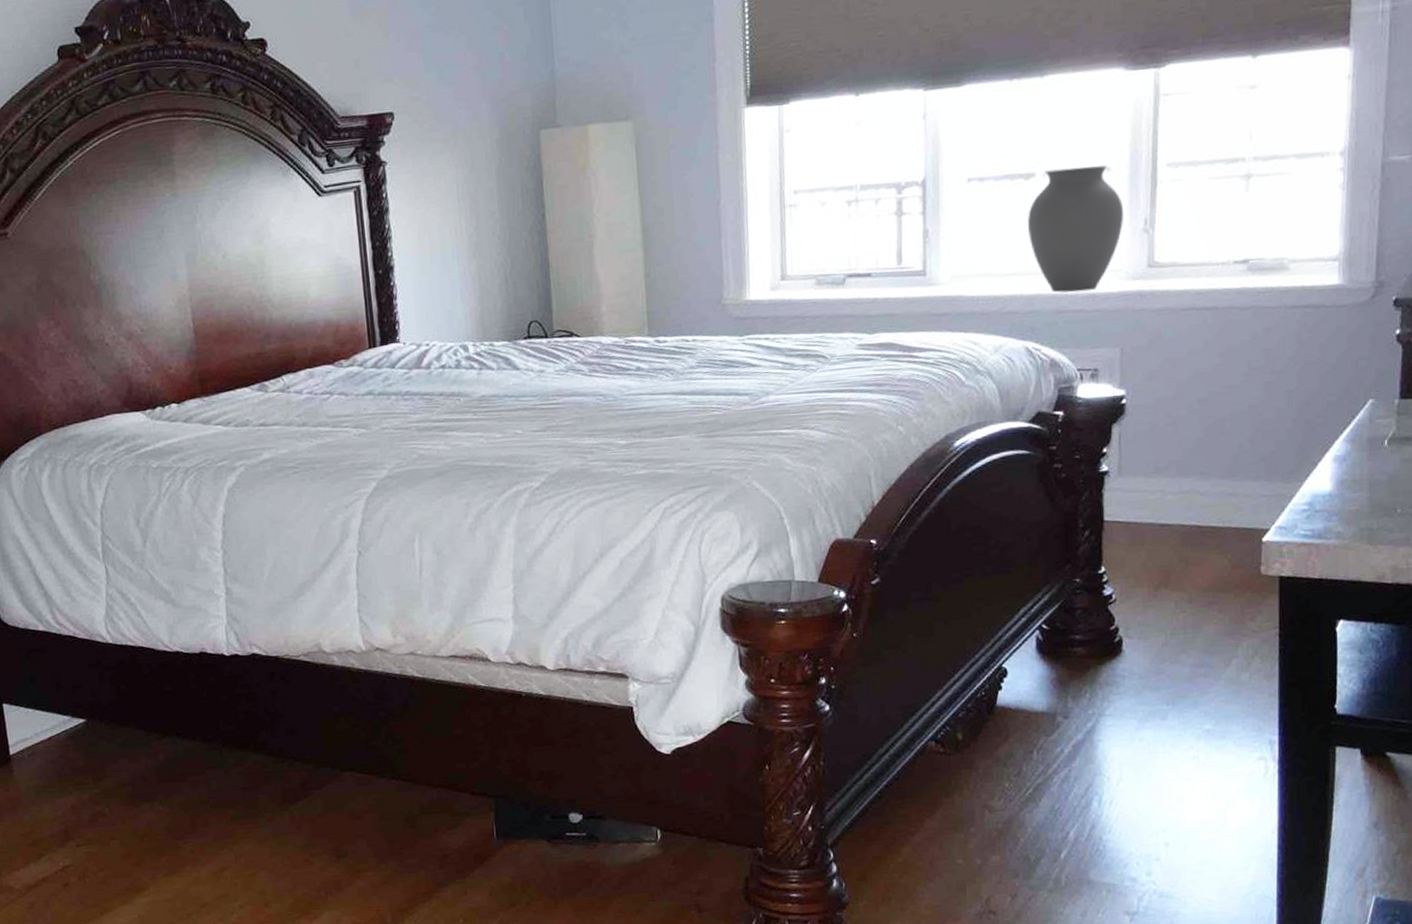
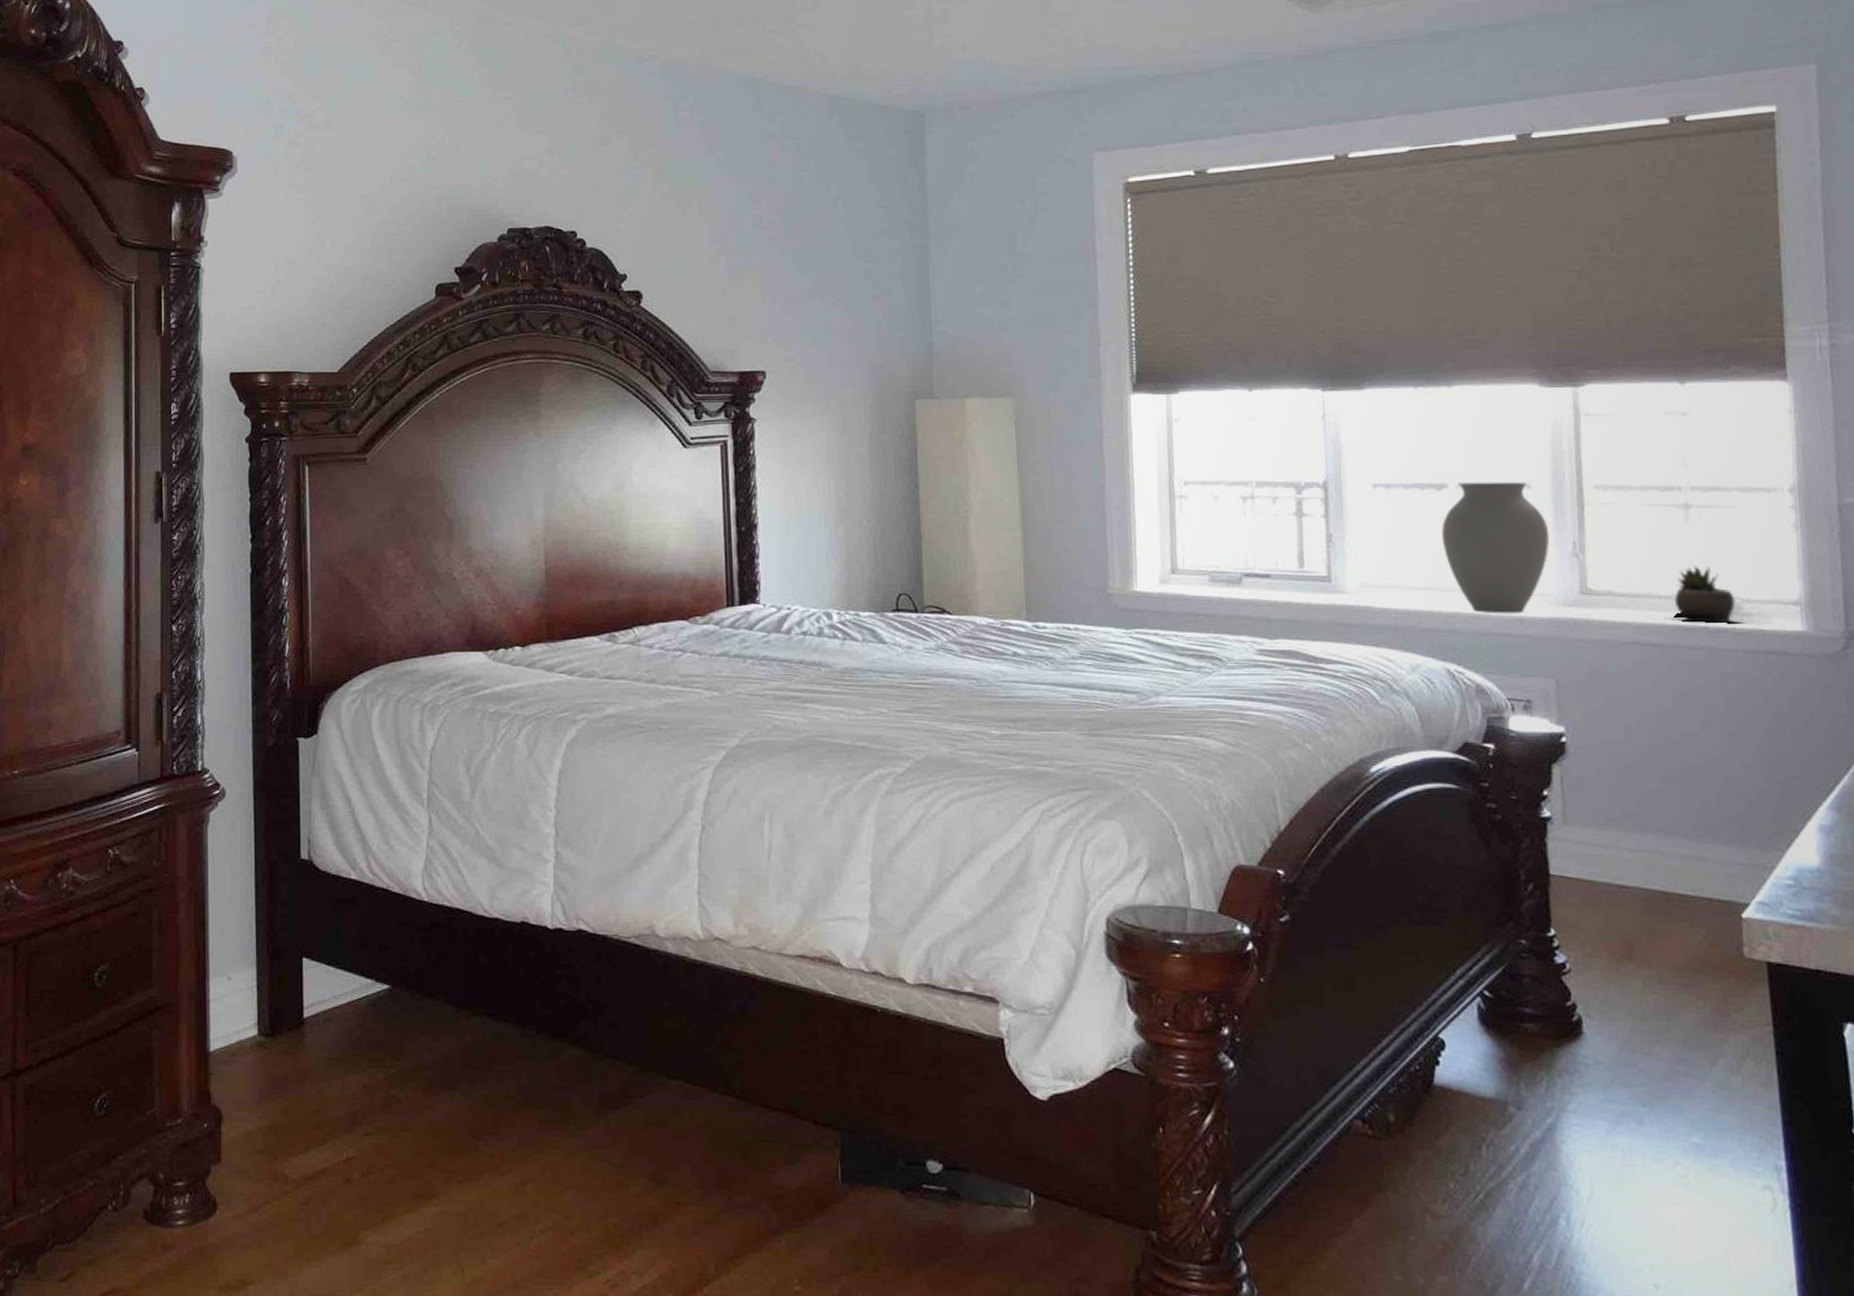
succulent plant: none [1220,231,1290,286] -> present [1665,566,1746,624]

